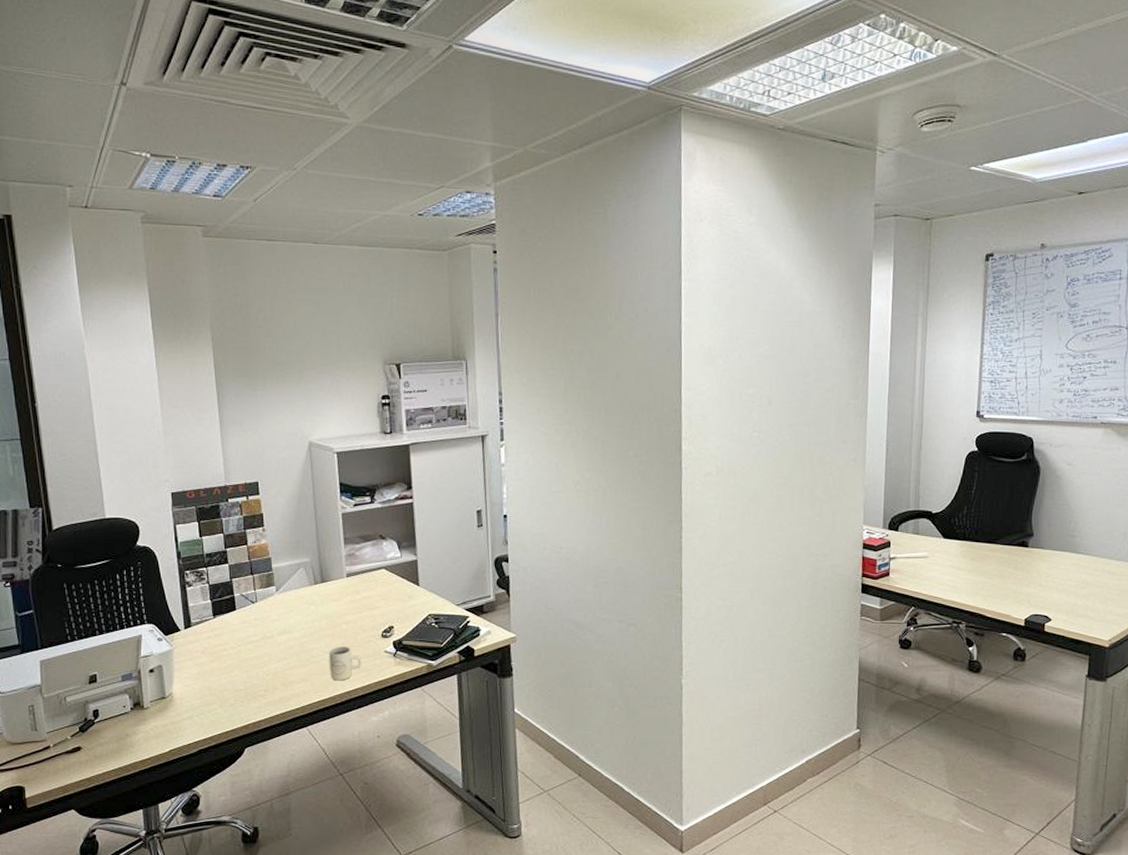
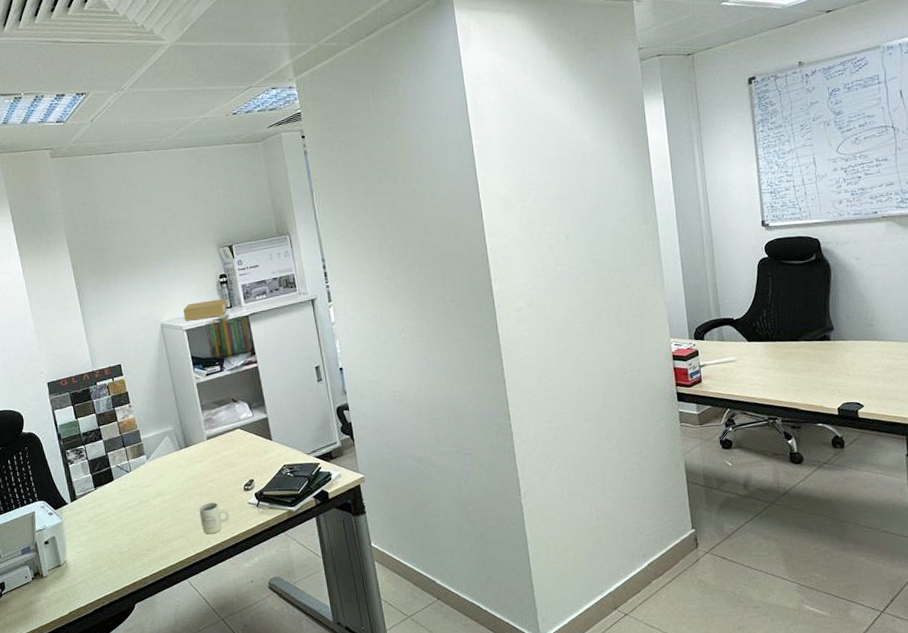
box: none [336,422,386,443] -> present [183,299,227,321]
books: none [359,440,411,488] -> present [205,314,254,358]

